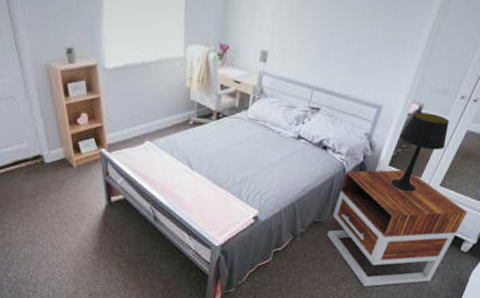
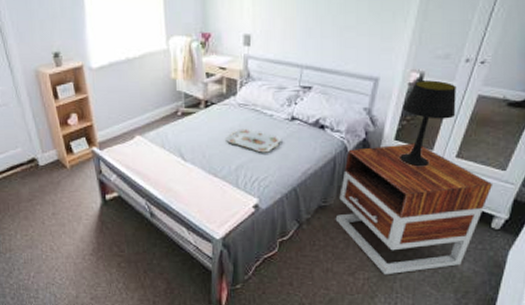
serving tray: none [233,143,286,168] -> present [226,128,281,153]

